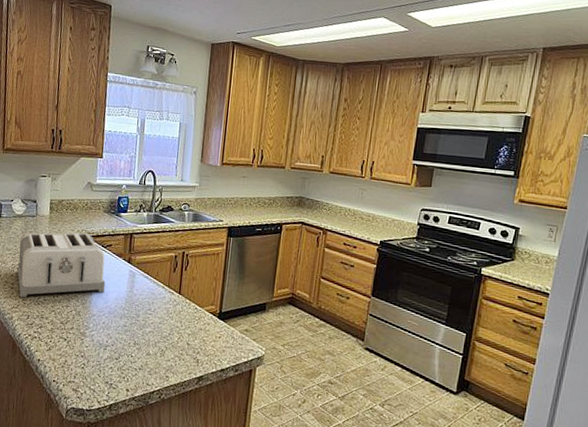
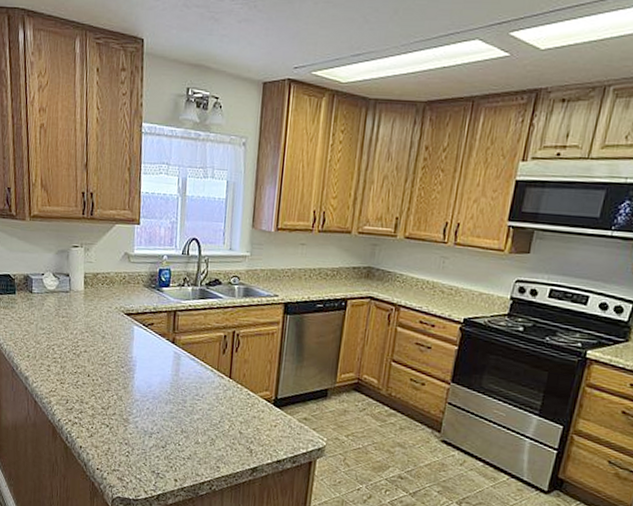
toaster: present [17,233,106,298] -> none [52,310,148,381]

